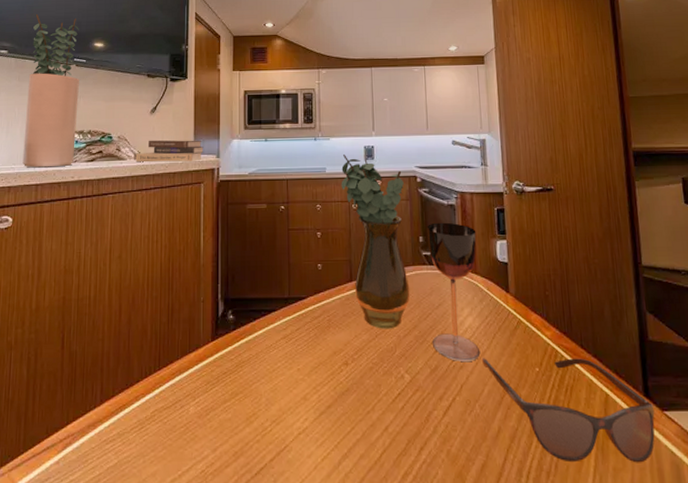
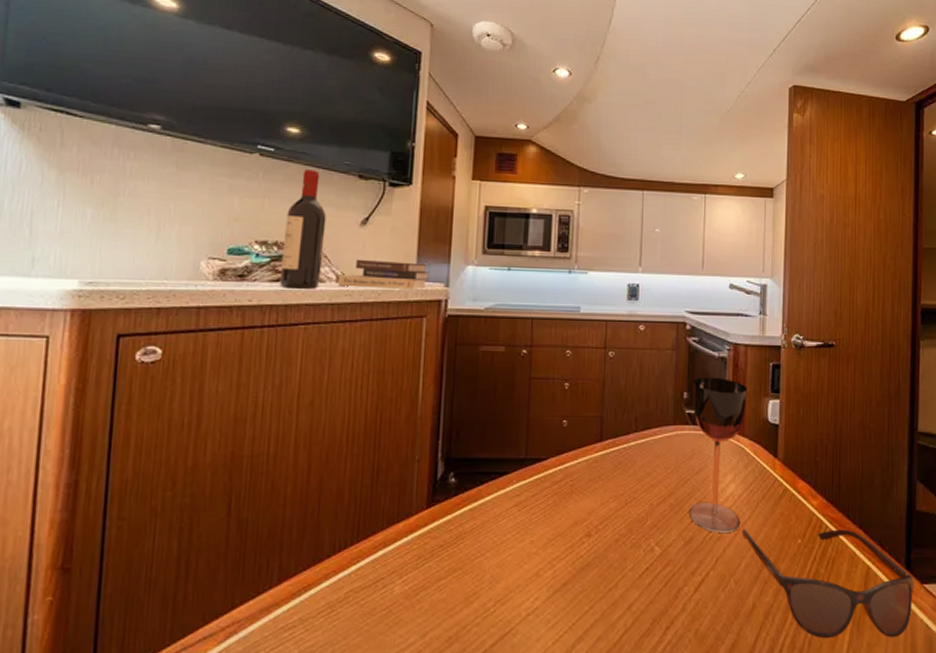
vase: present [22,14,79,168] -> none [179,80,266,286]
wine bottle: none [93,74,125,167] -> present [279,170,327,290]
vase: present [341,155,410,329] -> none [597,292,671,496]

